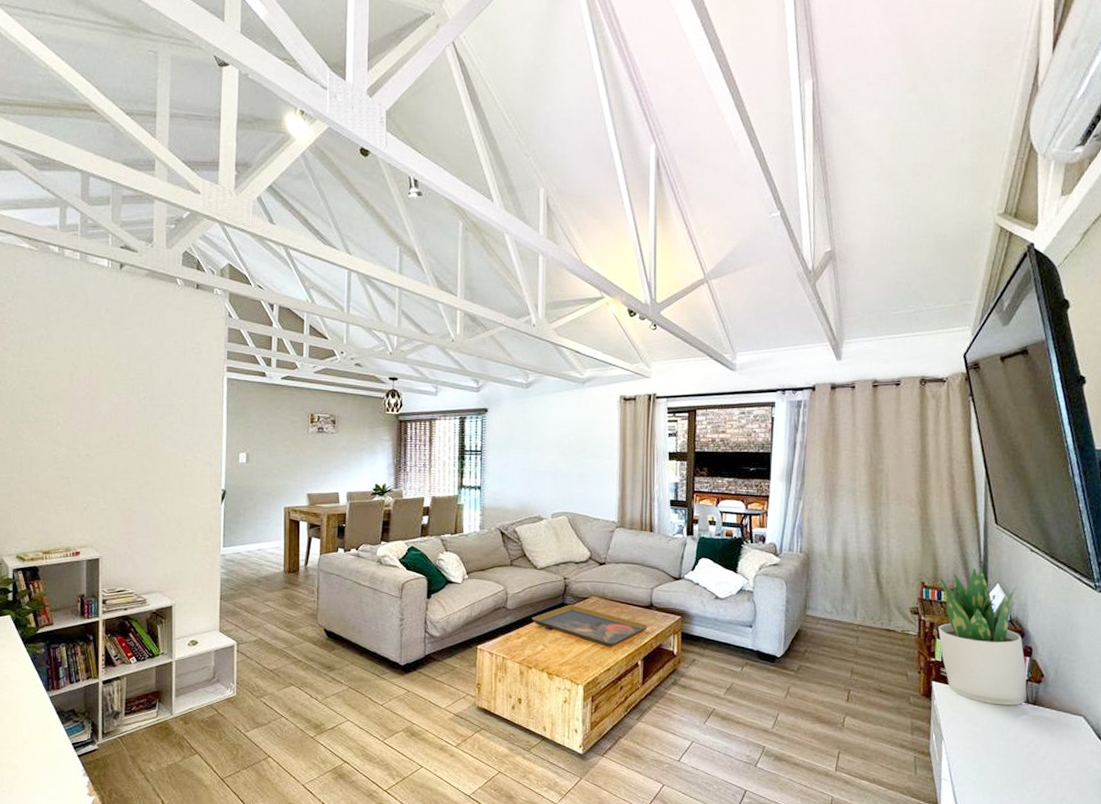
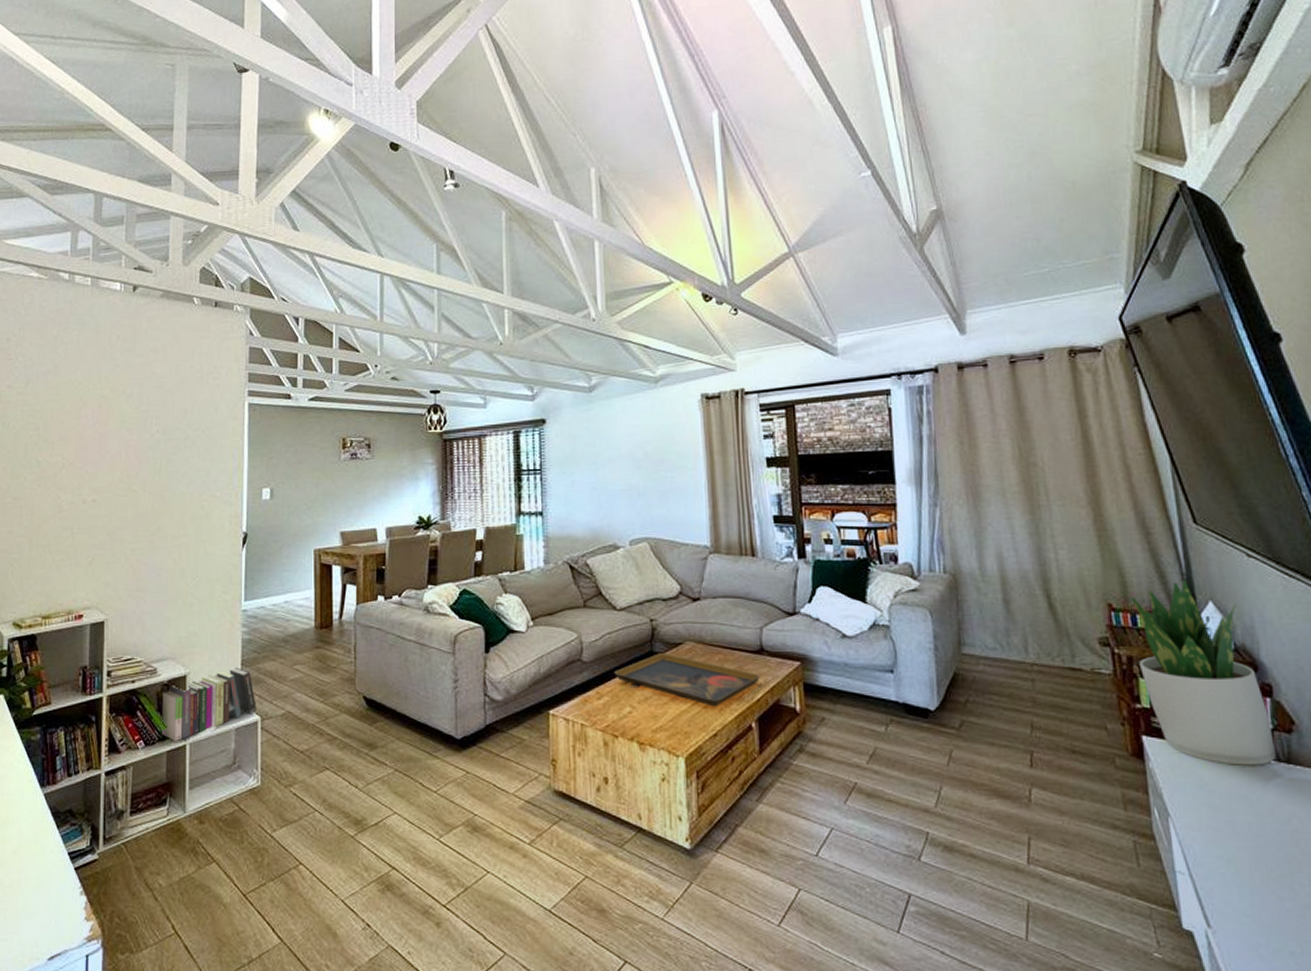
books: none [151,601,233,659] -> present [162,667,256,742]

